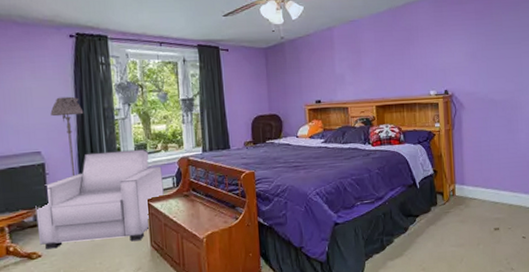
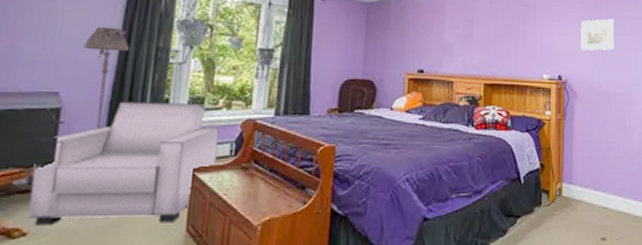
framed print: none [464,30,499,64] -> present [581,18,615,51]

